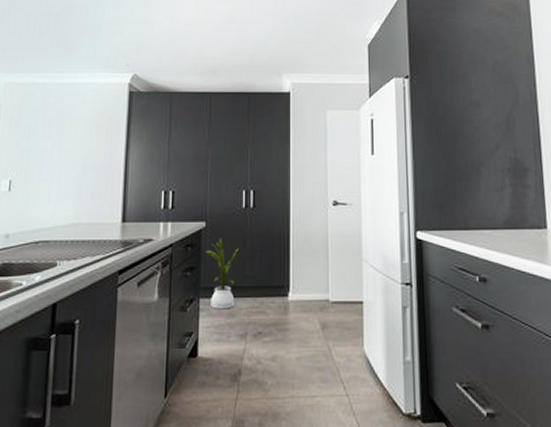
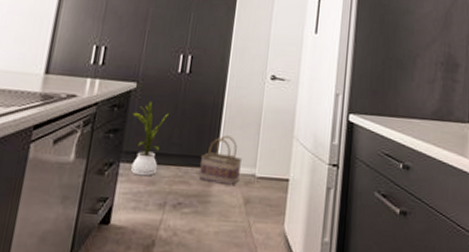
basket: none [274,264,315,313] -> present [199,135,243,186]

